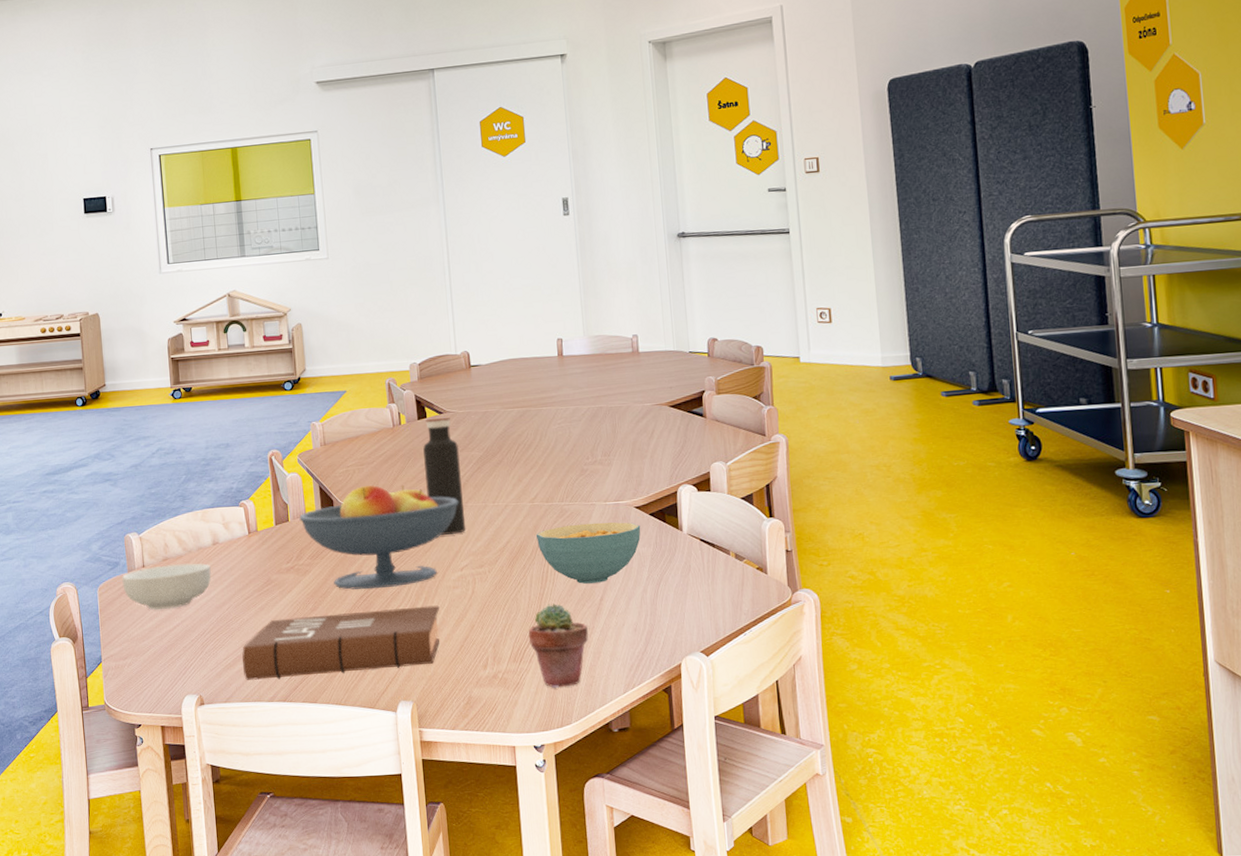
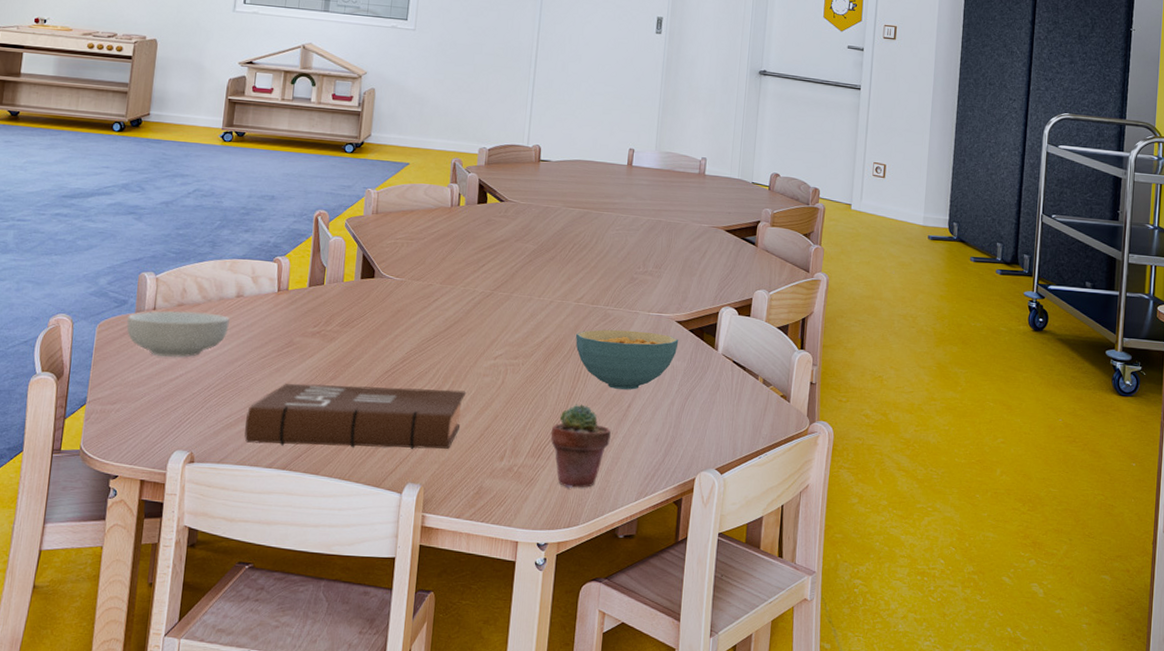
fruit bowl: present [299,484,458,590] -> none [335,261,504,367]
water bottle: present [423,418,466,535] -> none [473,205,515,322]

